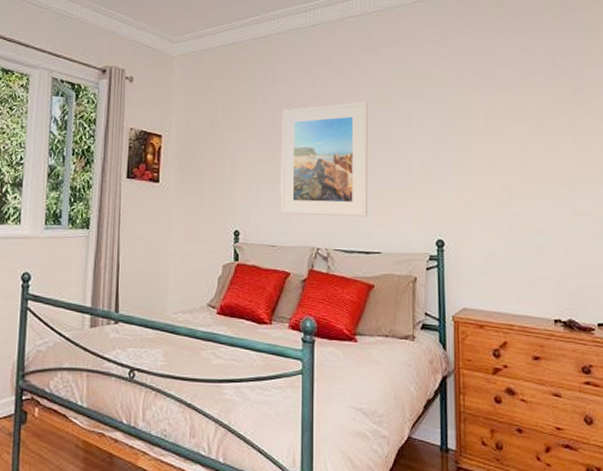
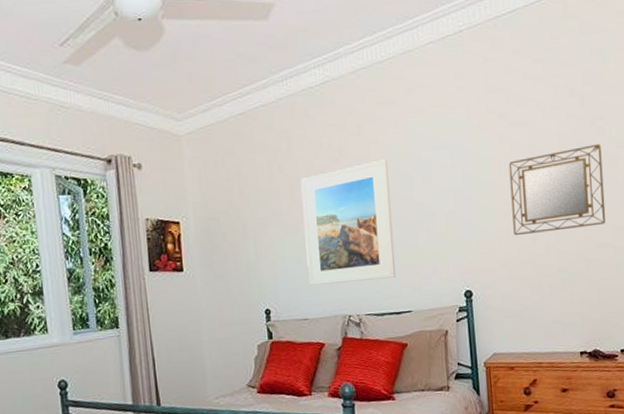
home mirror: none [487,114,585,193] -> present [508,144,606,236]

